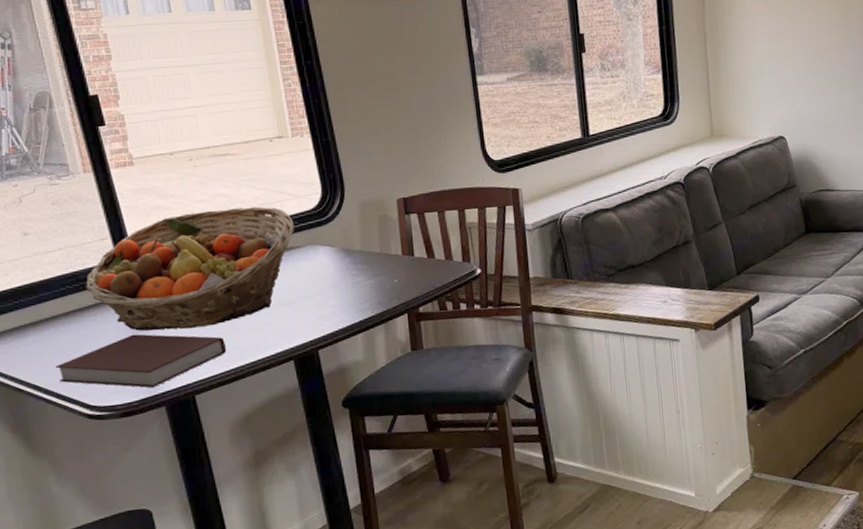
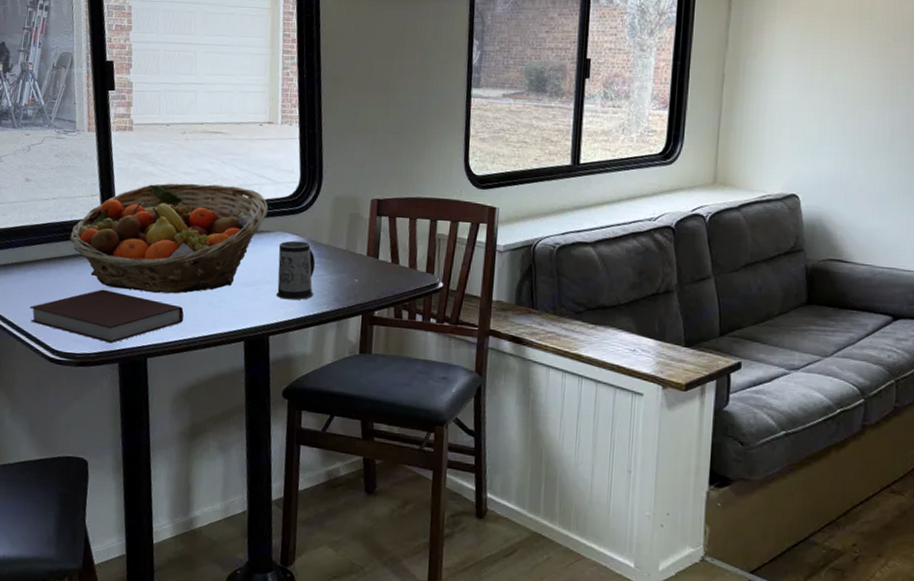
mug: none [312,251,357,312] -> present [277,240,316,301]

